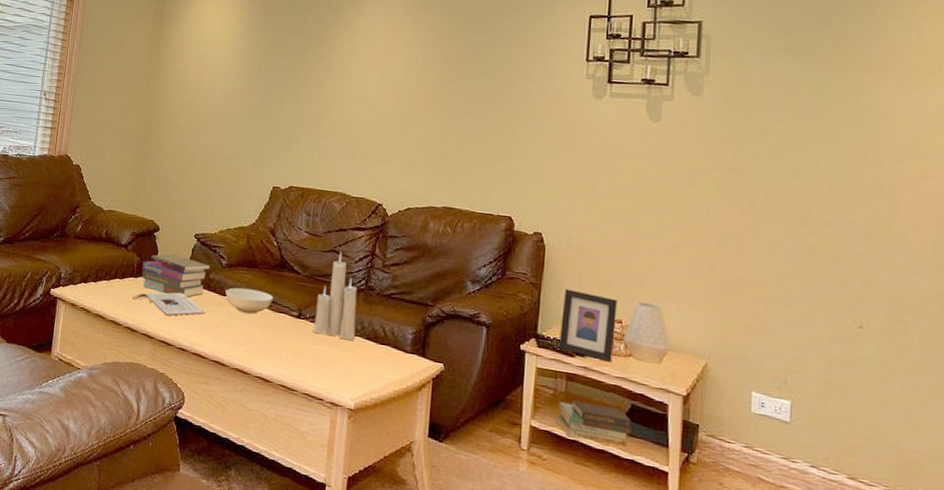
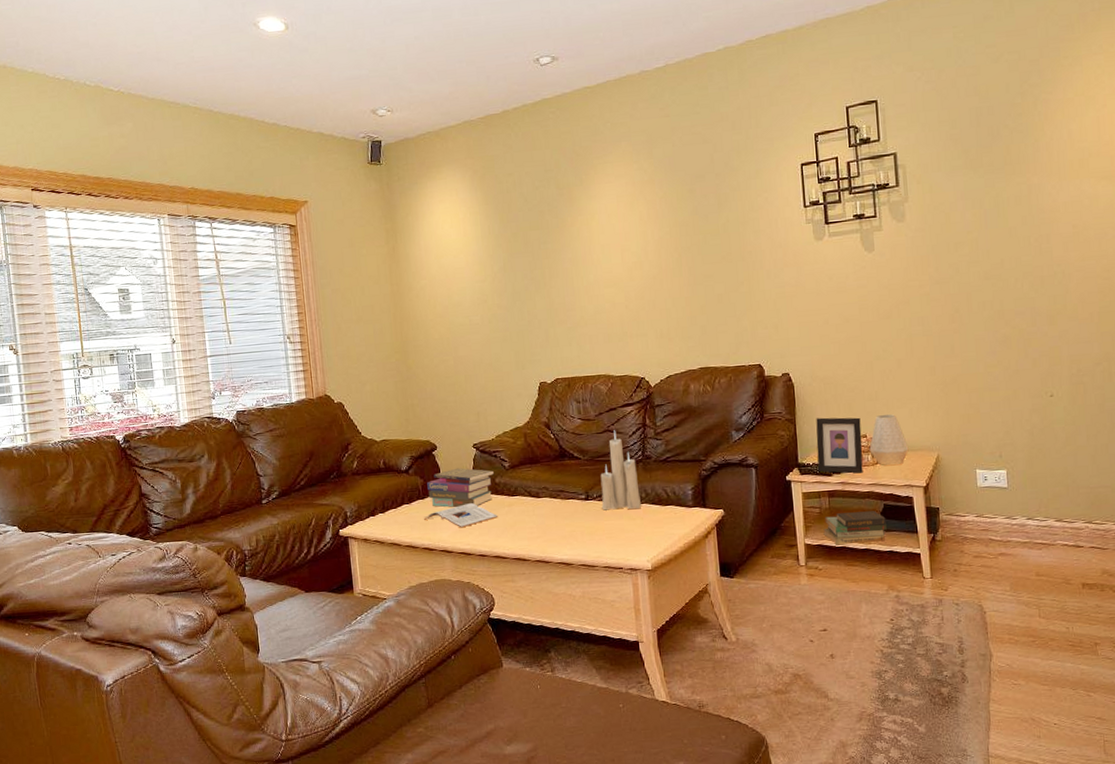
bowl: present [225,287,274,314] -> none [513,483,561,507]

